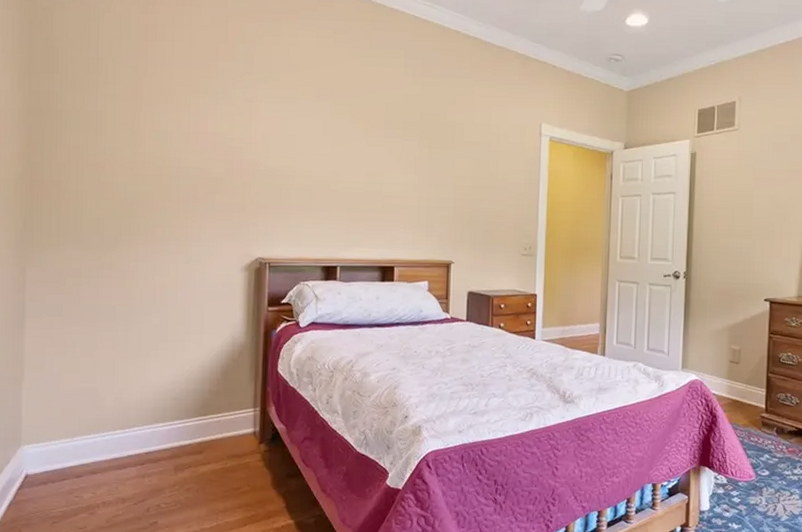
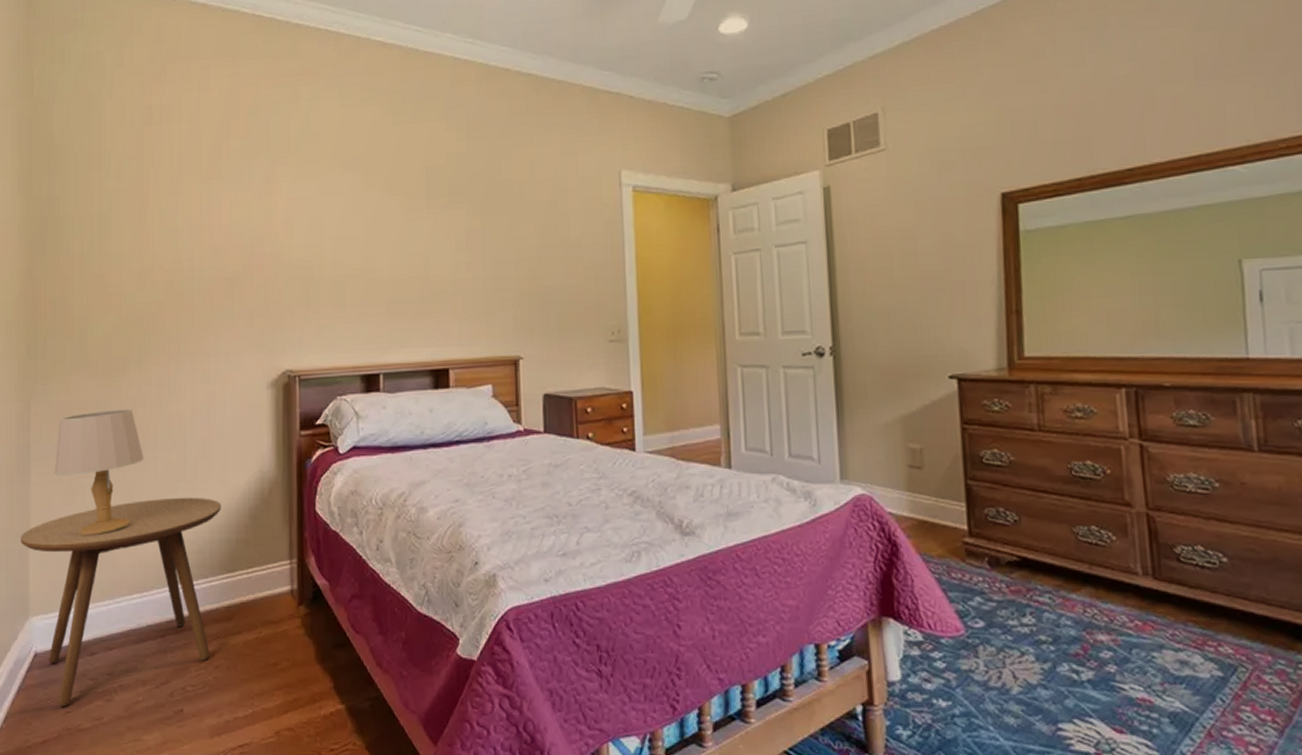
side table: none [14,354,197,519] -> present [20,497,221,708]
table lamp: none [47,279,130,382] -> present [54,408,144,536]

